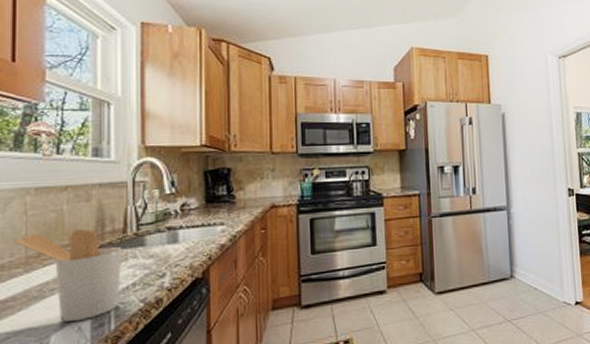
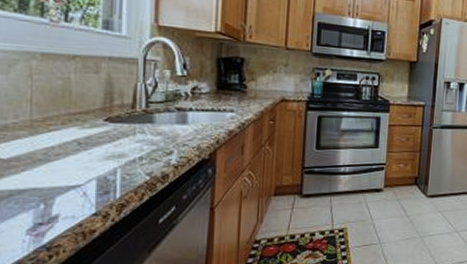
utensil holder: present [13,228,123,323] -> none [17,98,131,187]

